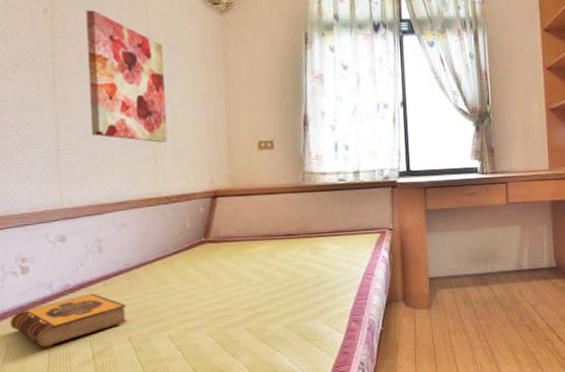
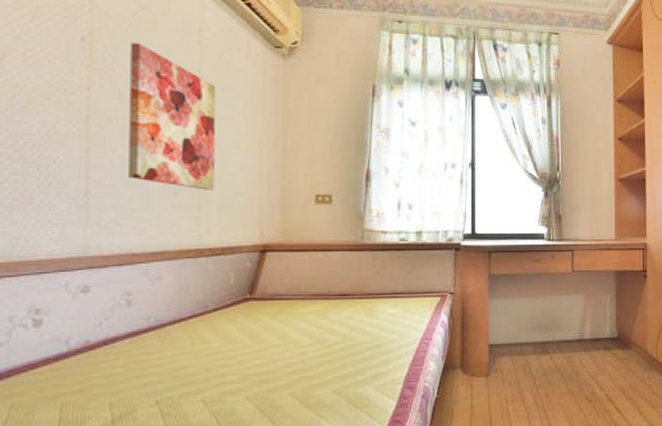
hardback book: present [9,293,127,348] -> none [15,351,155,411]

